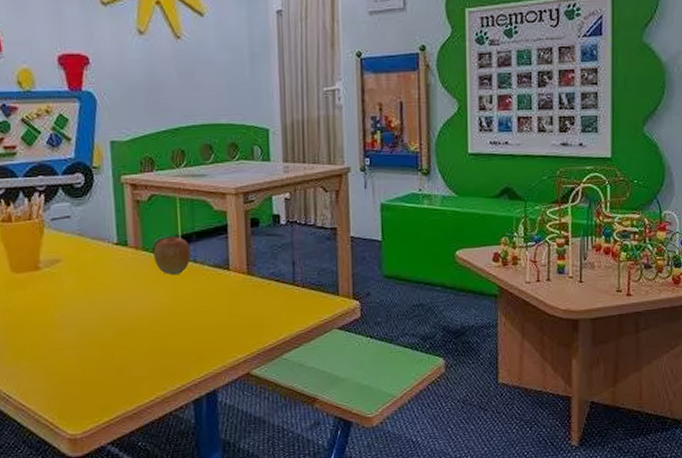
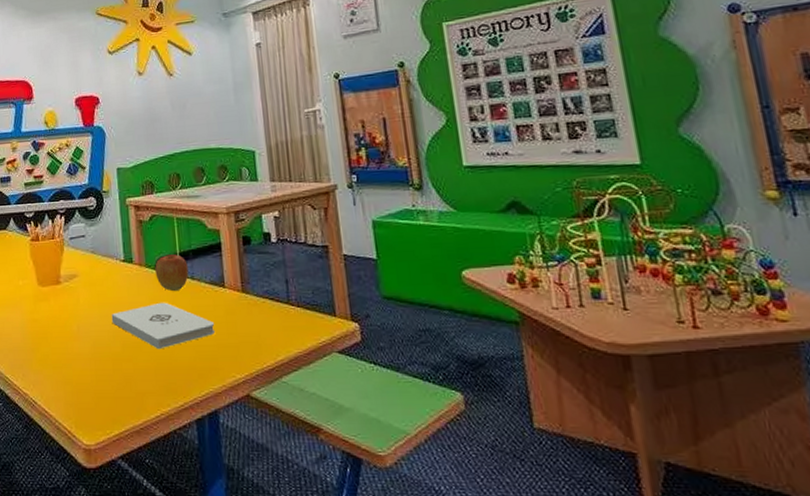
notepad: none [101,286,217,335] -> present [111,302,215,350]

